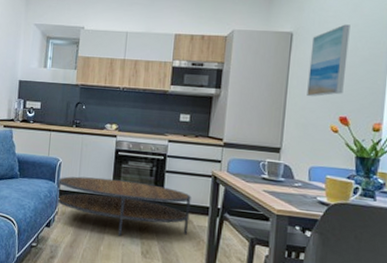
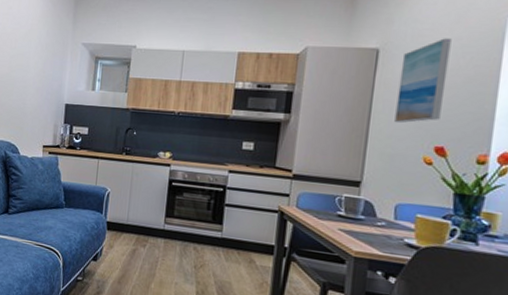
coffee table: present [55,176,191,237] -> none [102,207,254,276]

